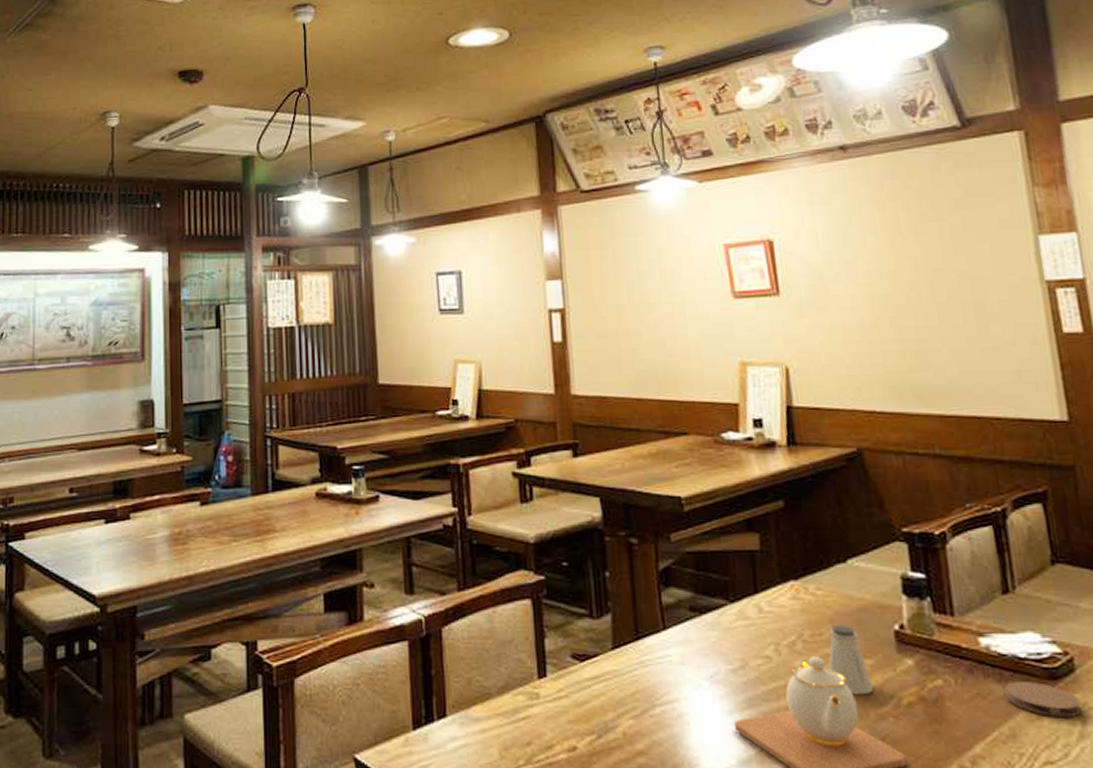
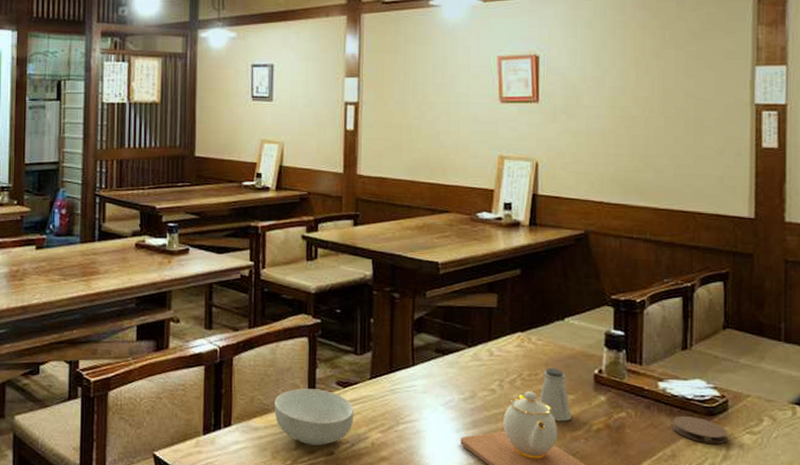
cereal bowl: none [497,665,598,739] -> present [274,388,354,446]

